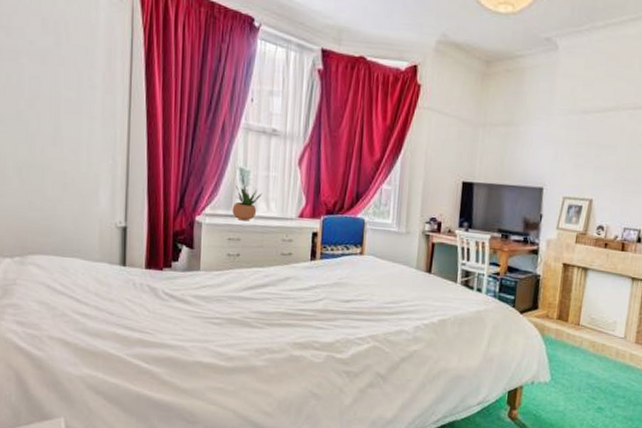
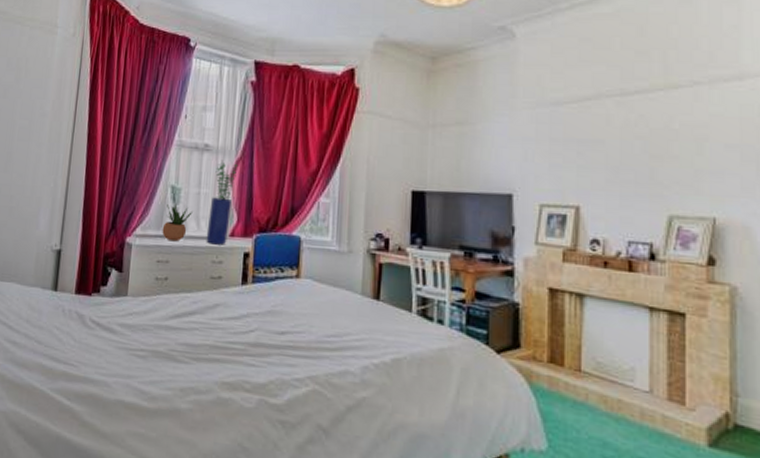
vase: none [276,145,306,225] -> present [206,160,238,245]

